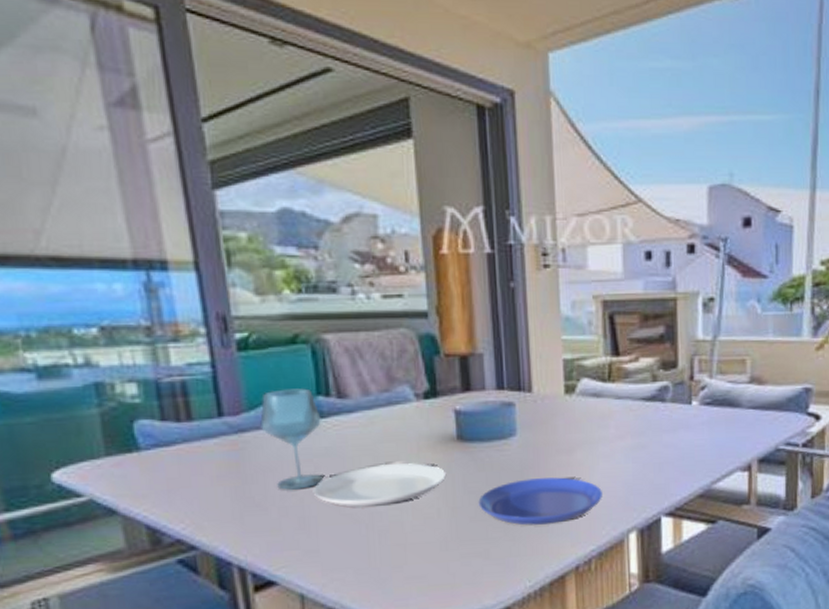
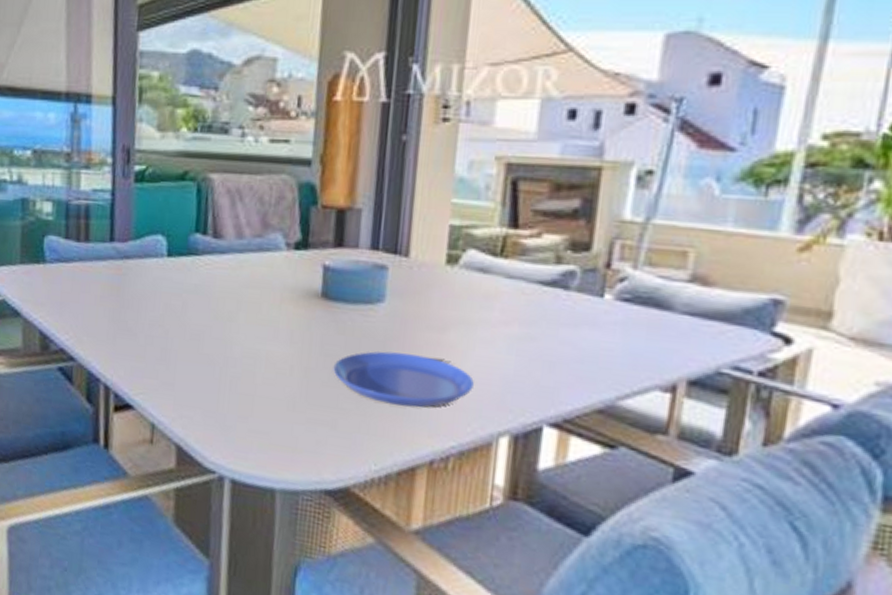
wine glass: present [260,388,324,491] -> none [143,222,196,322]
plate: present [312,463,446,508] -> none [177,310,304,352]

